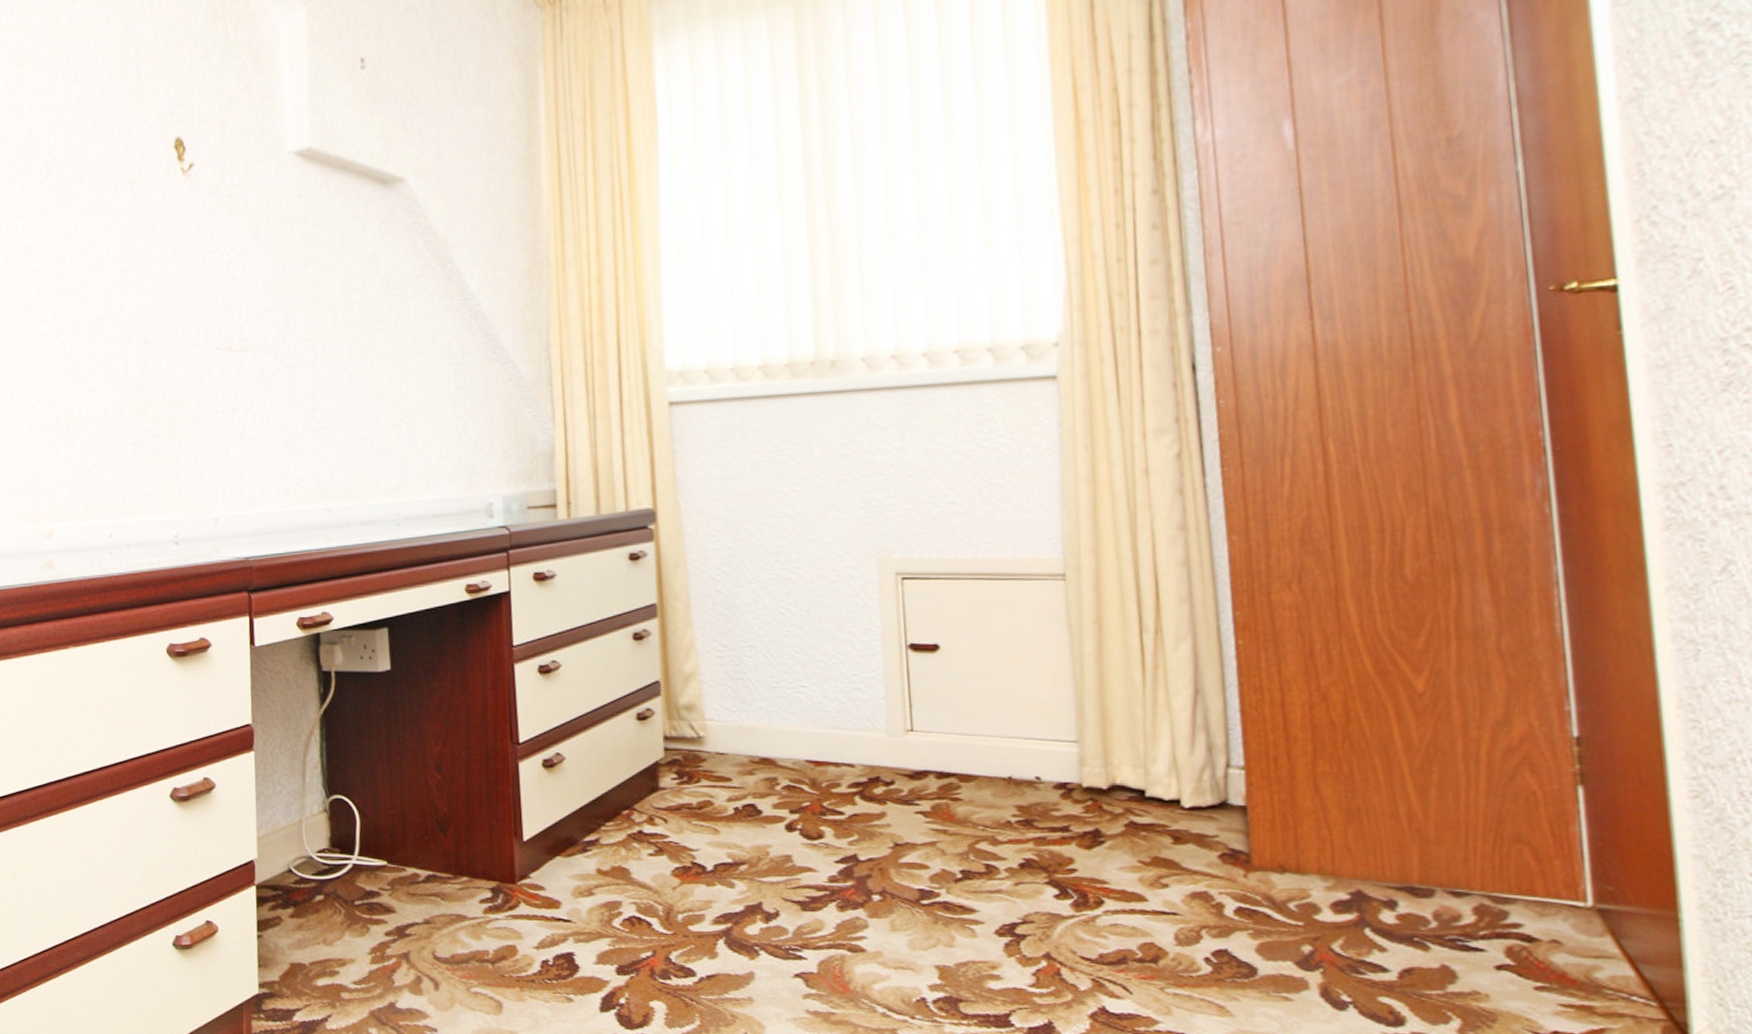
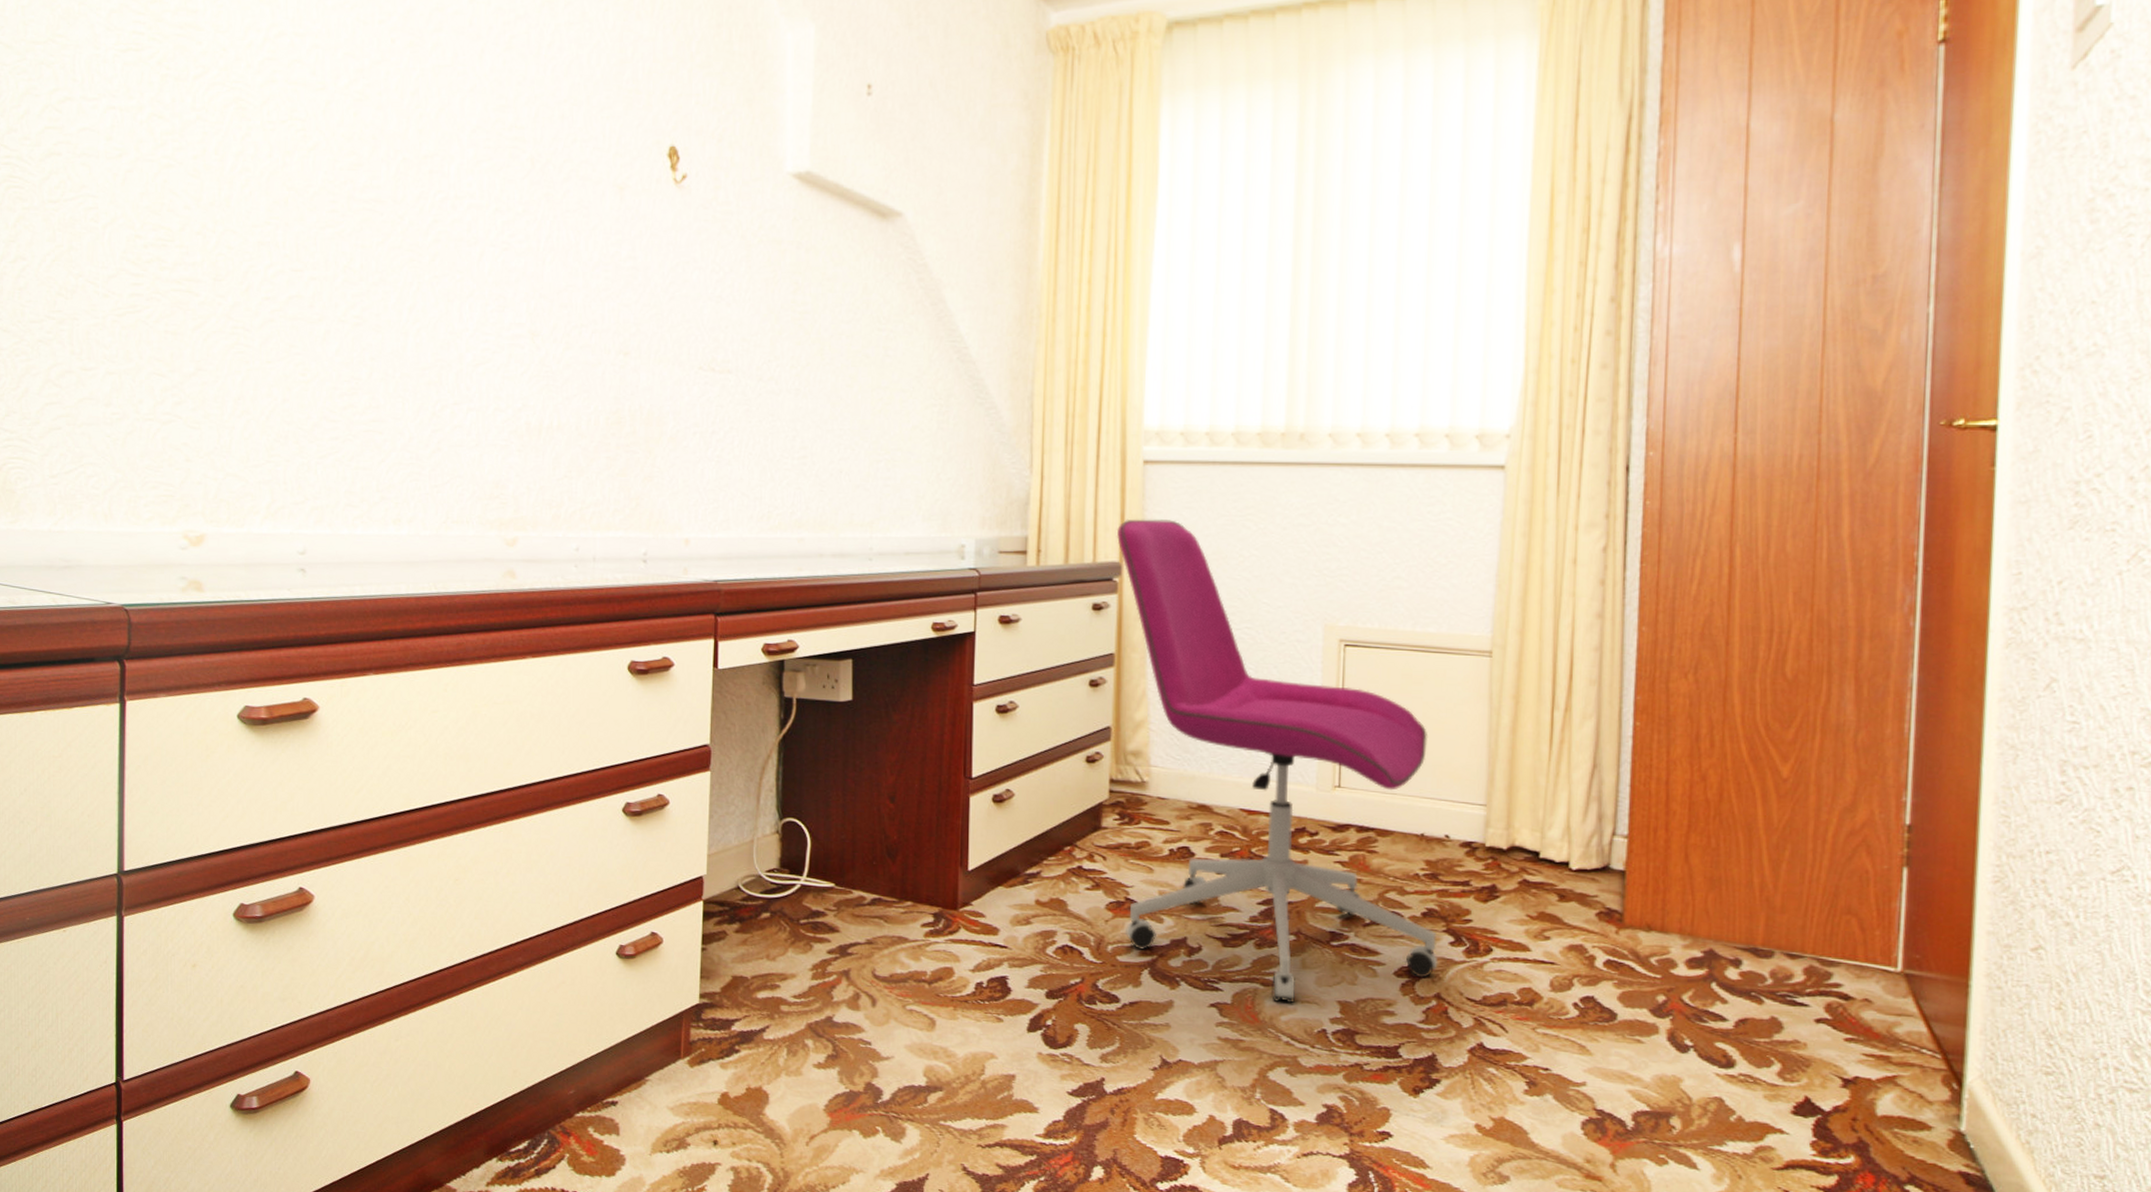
office chair: none [647,460,1044,971] -> present [1116,519,1438,1004]

